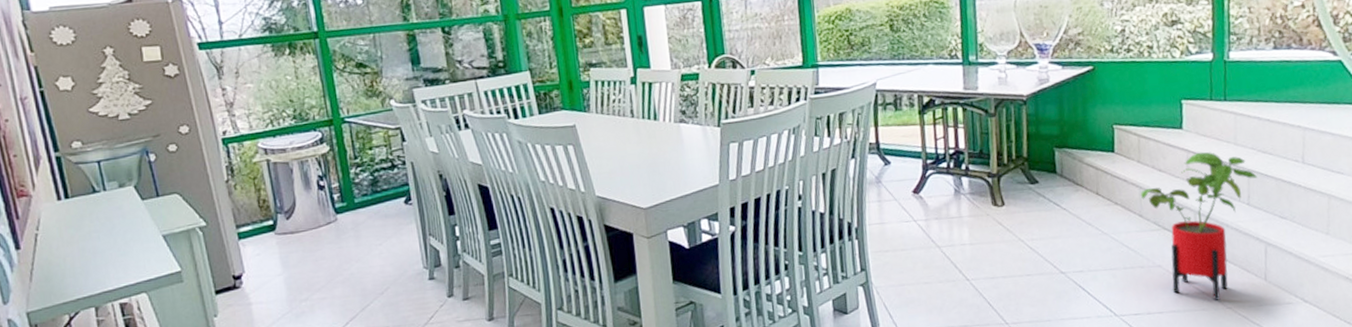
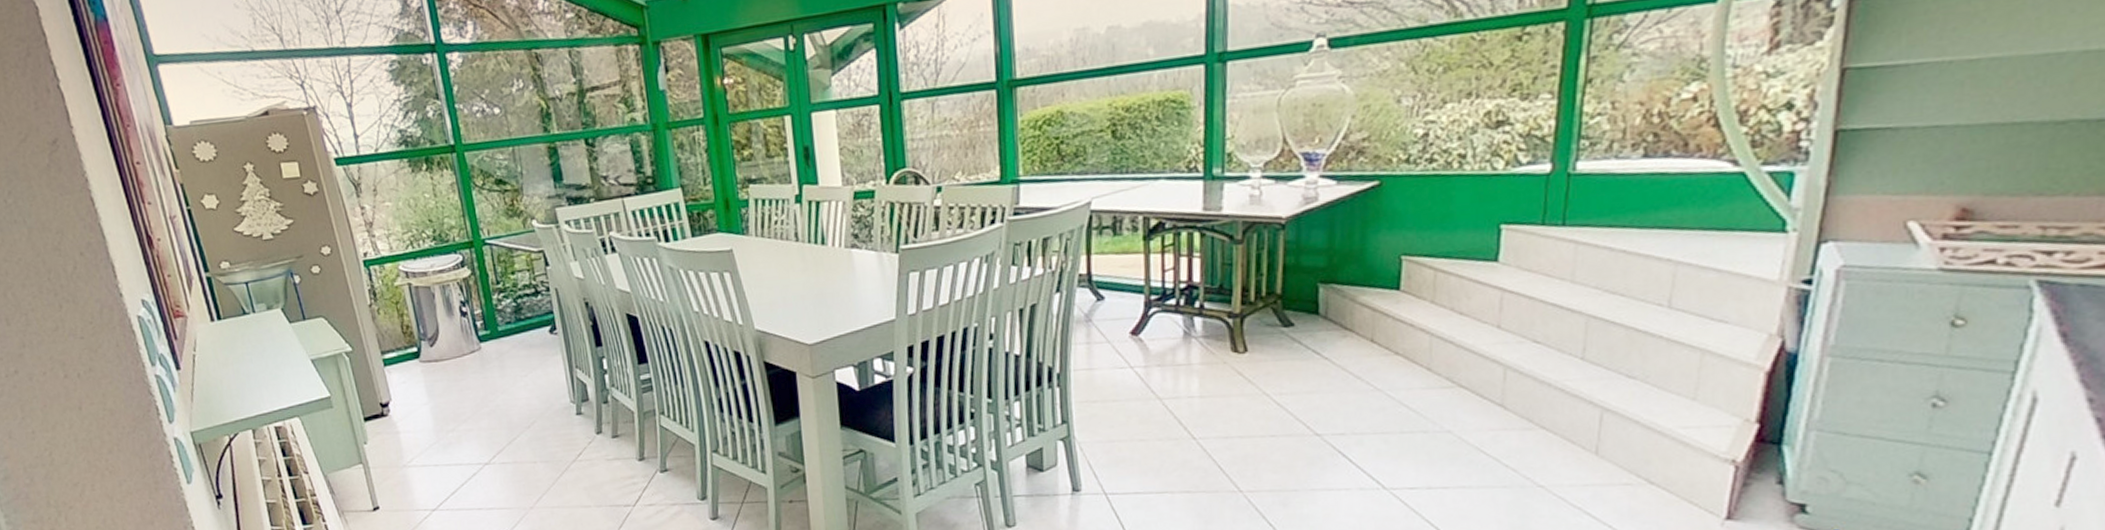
house plant: present [1140,152,1257,301] -> none [1430,291,1599,476]

